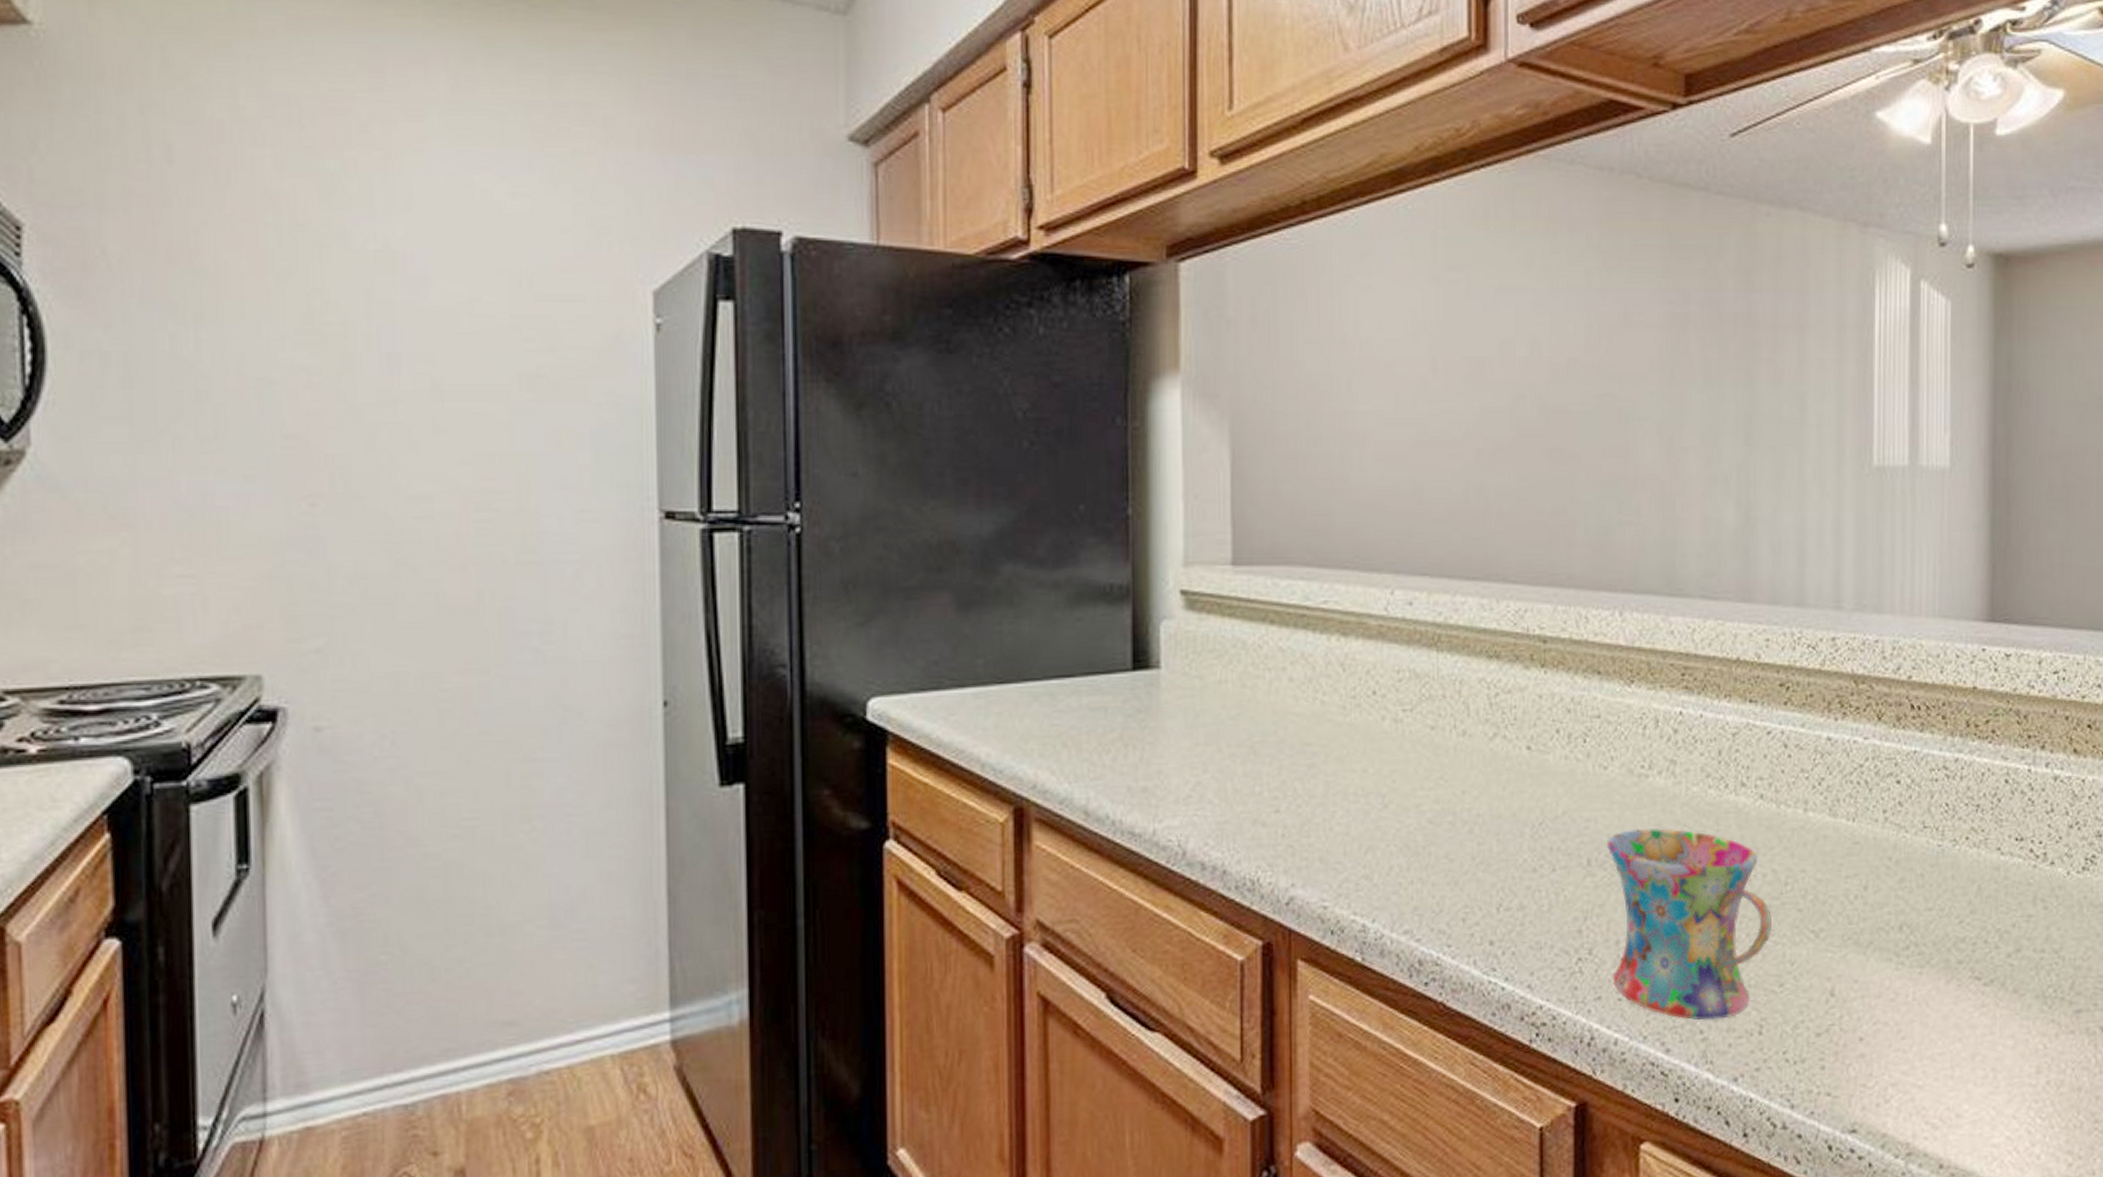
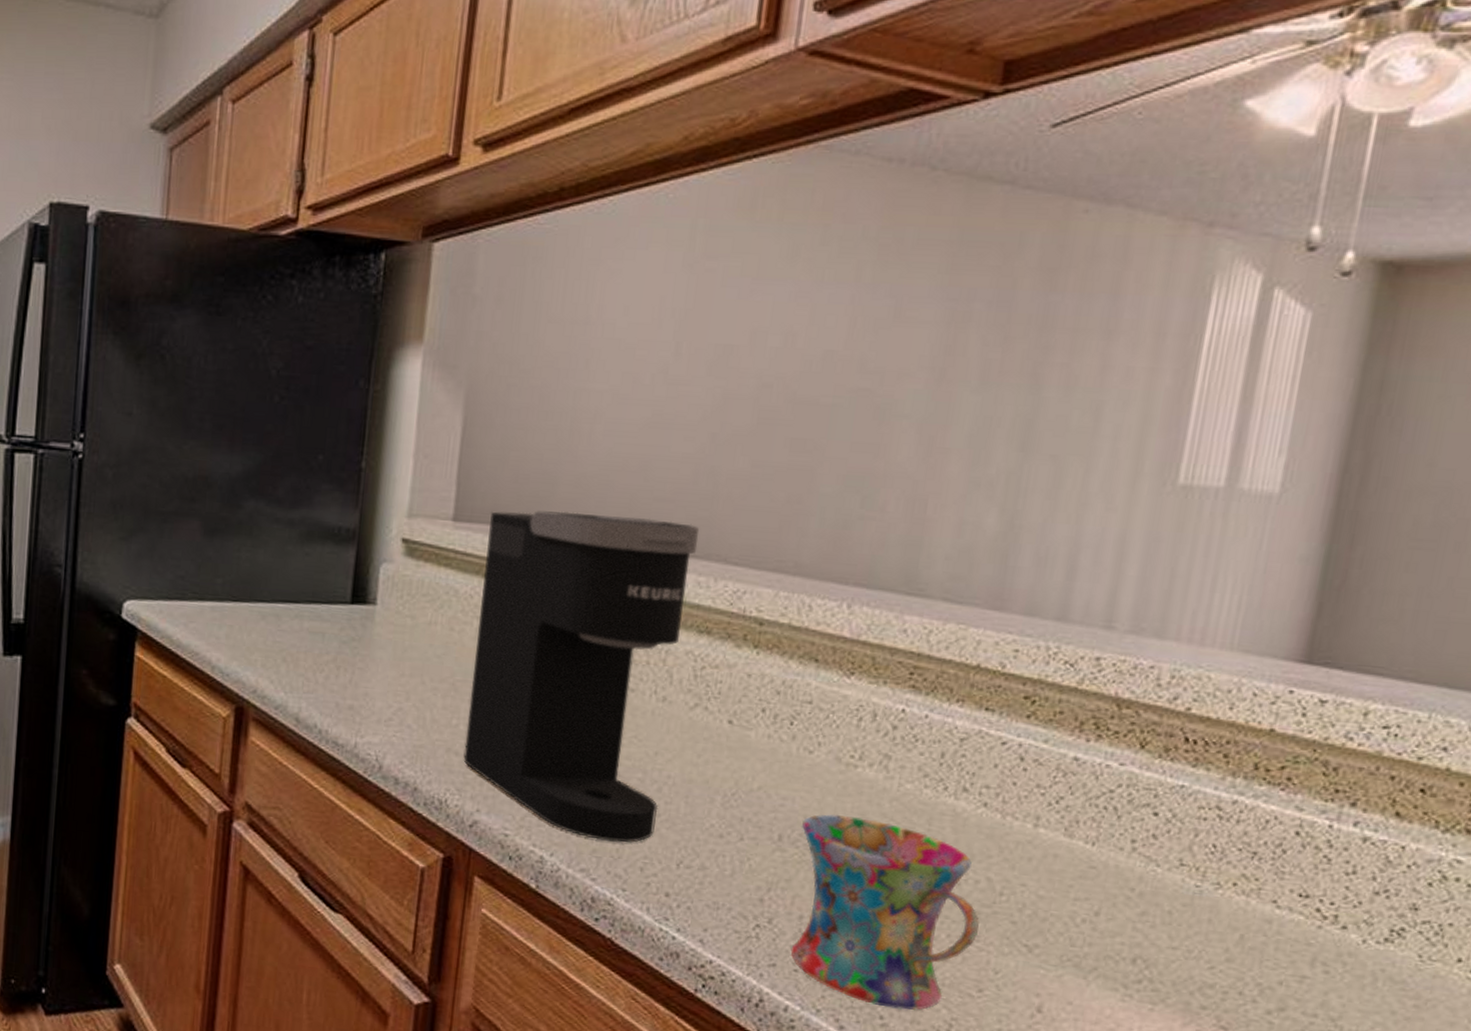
coffee maker: none [1270,542,1477,896] -> present [463,510,700,843]

